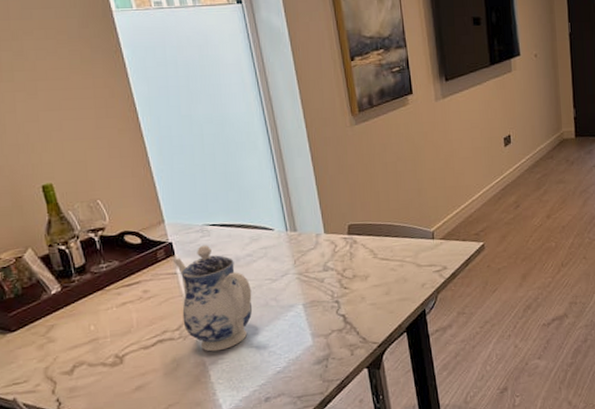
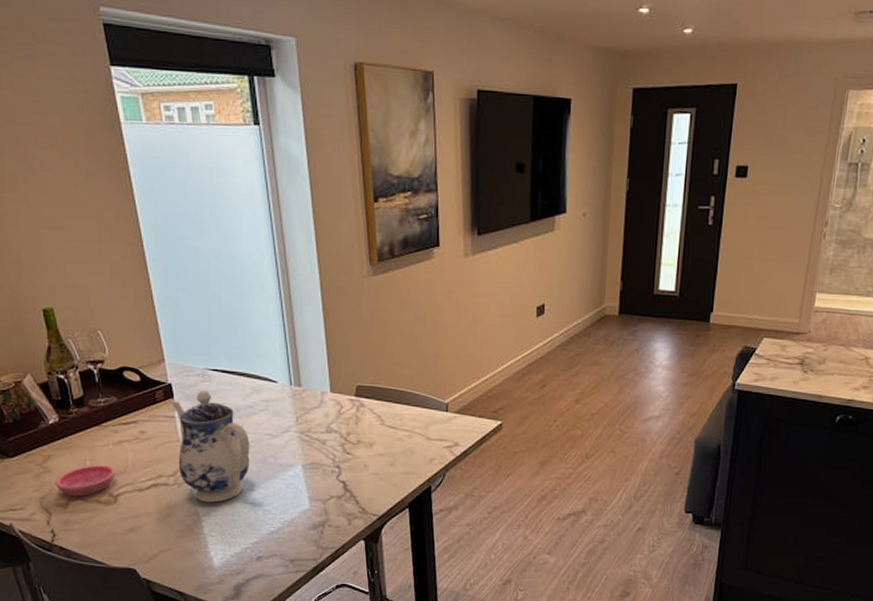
saucer: none [59,327,121,363] -> present [55,465,116,497]

